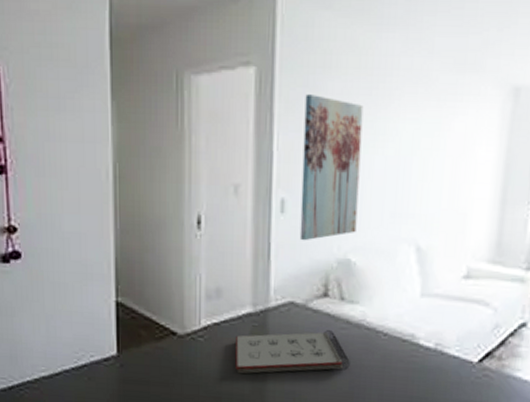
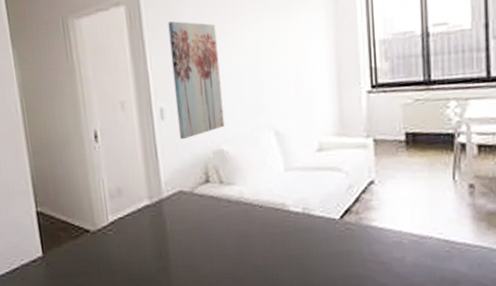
notepad: present [235,330,350,374] -> none [139,210,236,256]

